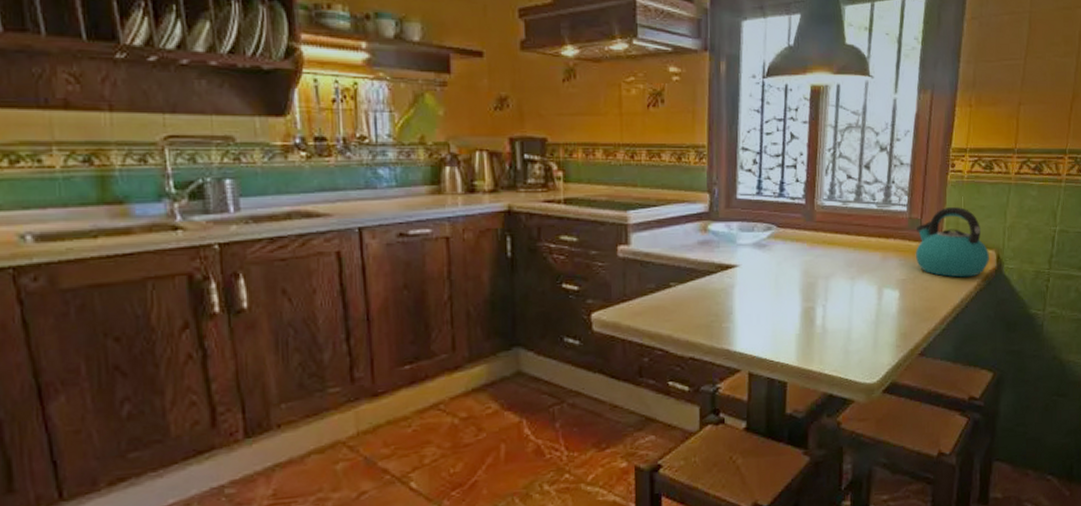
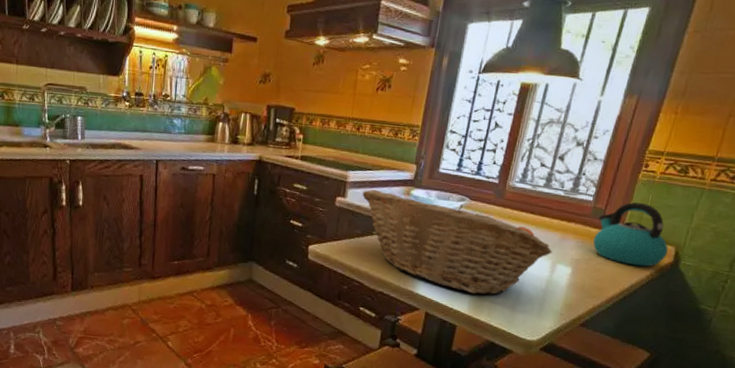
fruit basket: none [650,230,877,341] -> present [362,189,553,295]

